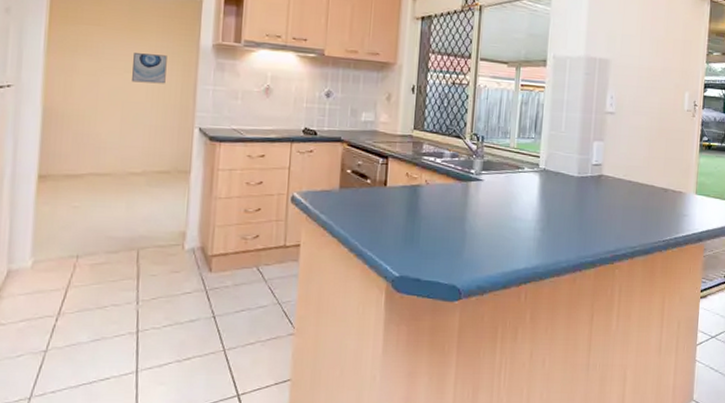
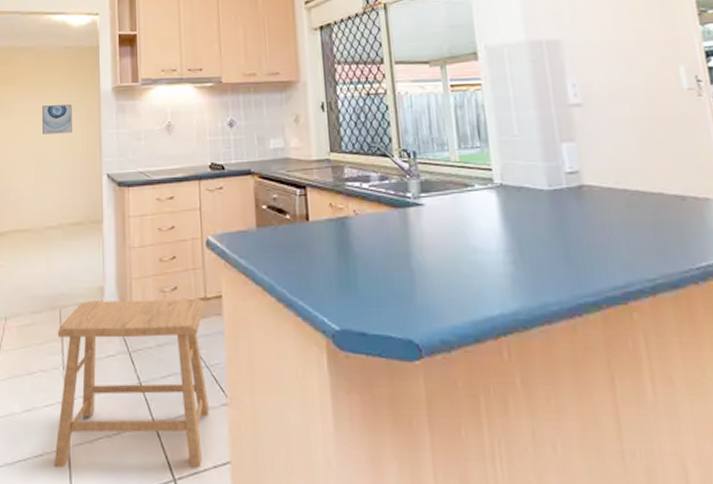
stool: none [120,244,284,388] -> present [54,298,210,469]

